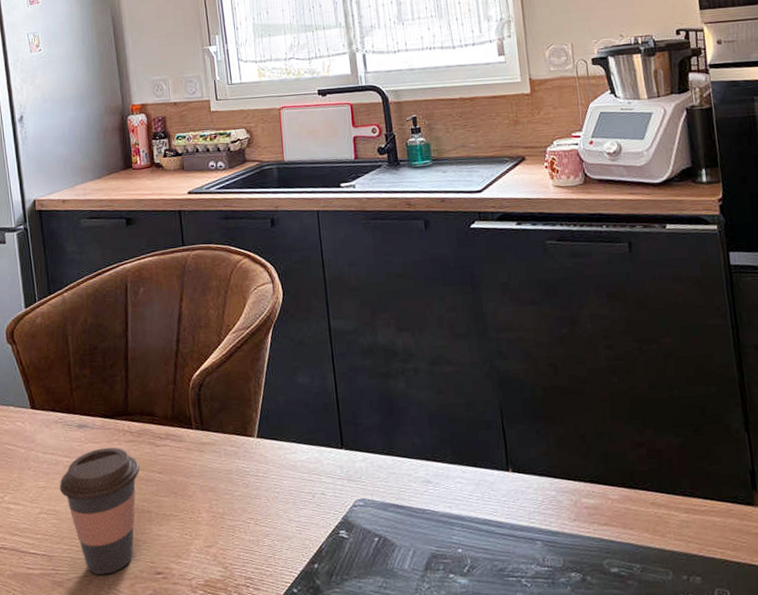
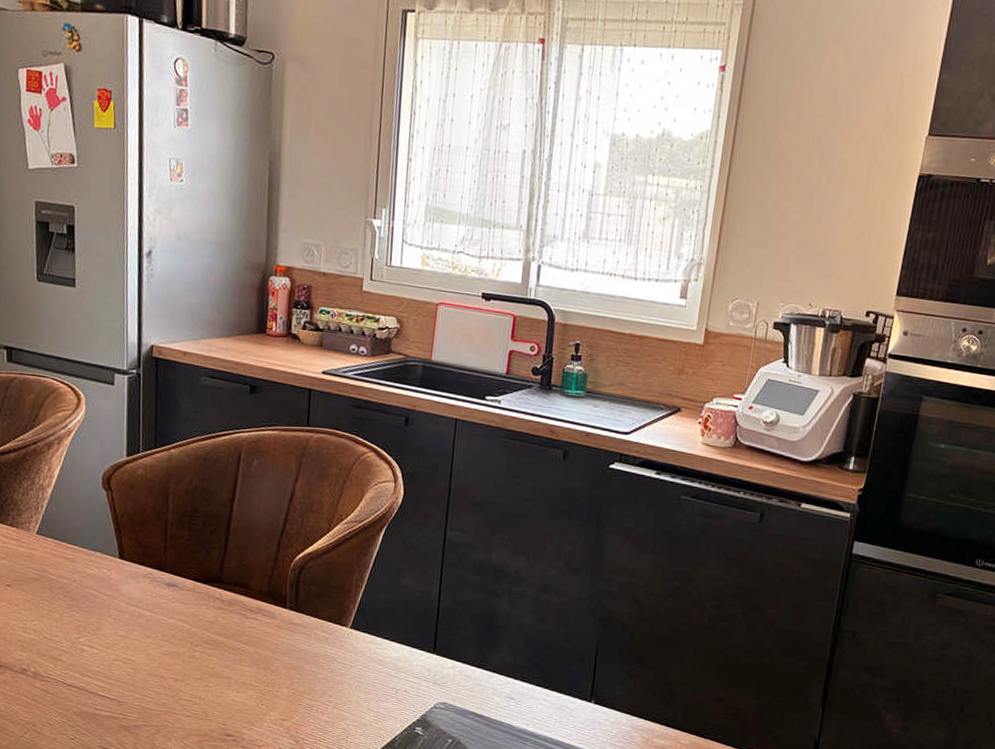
coffee cup: present [59,447,140,575] -> none [138,609,226,728]

